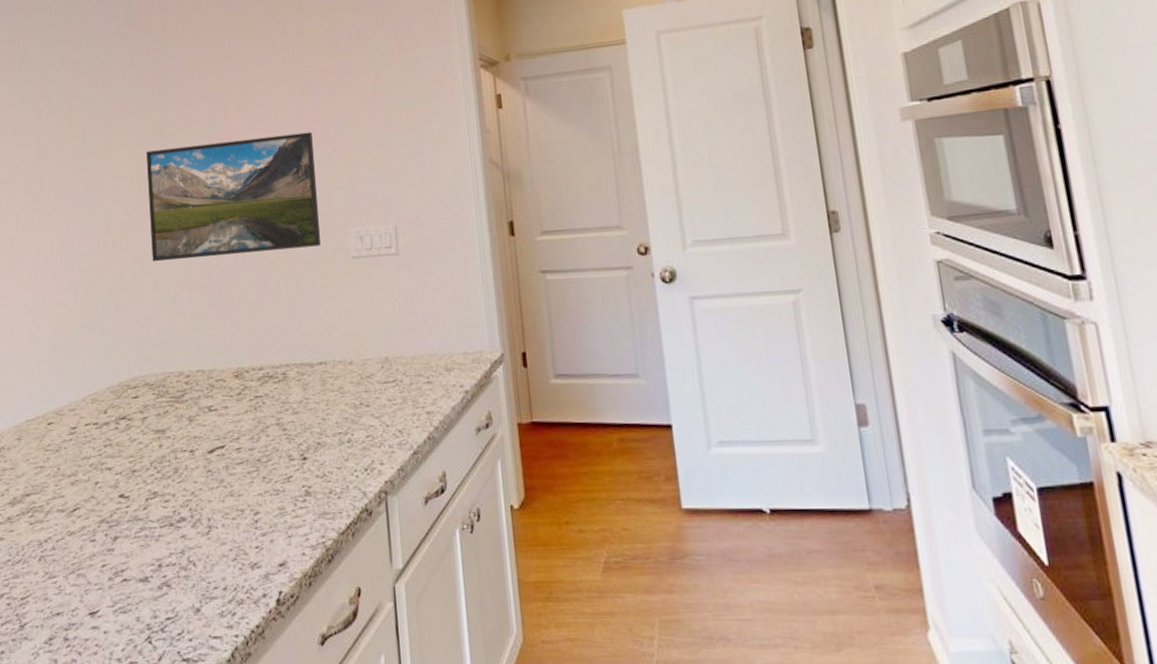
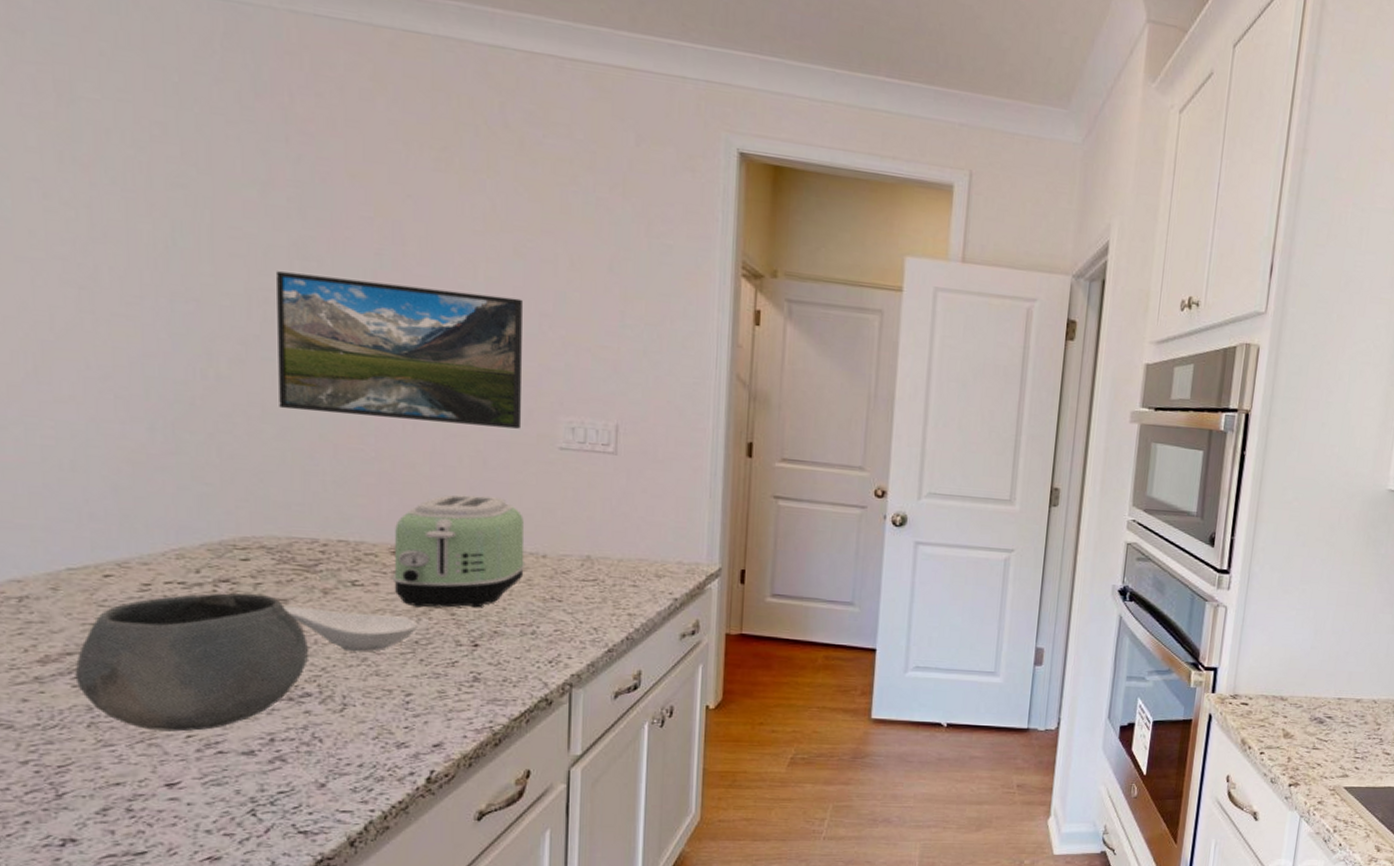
bowl: none [31,427,182,562] -> present [75,592,308,732]
spoon rest: none [162,435,260,475] -> present [283,605,419,653]
toaster: none [236,311,337,426] -> present [392,494,526,608]

